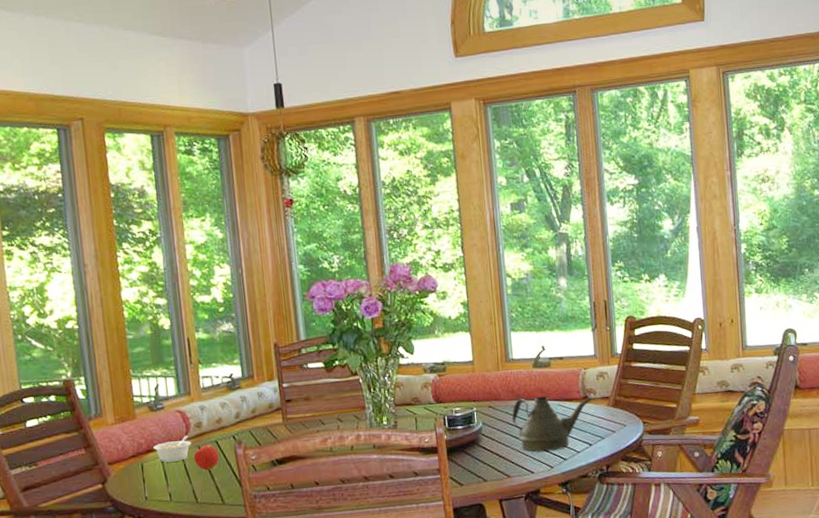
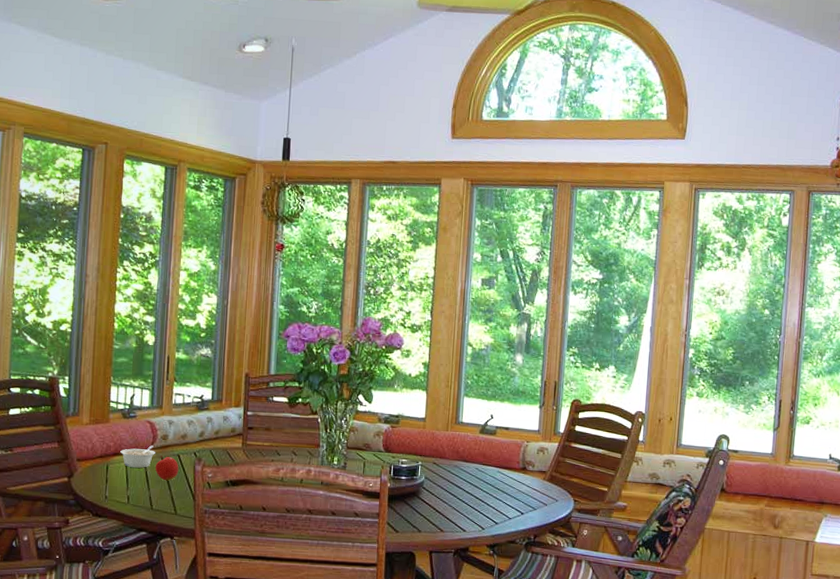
teapot: present [512,396,593,452] -> none [453,460,531,513]

